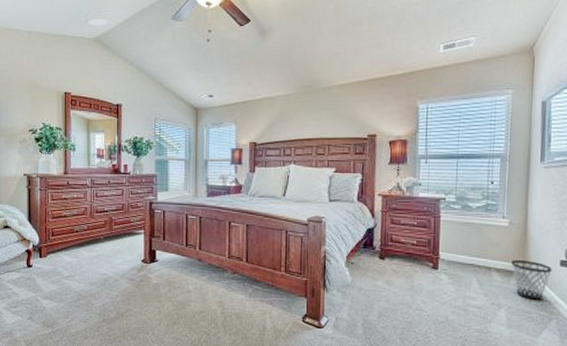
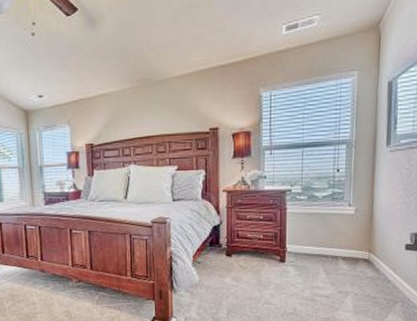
wastebasket: present [511,260,552,301] -> none [358,247,398,286]

